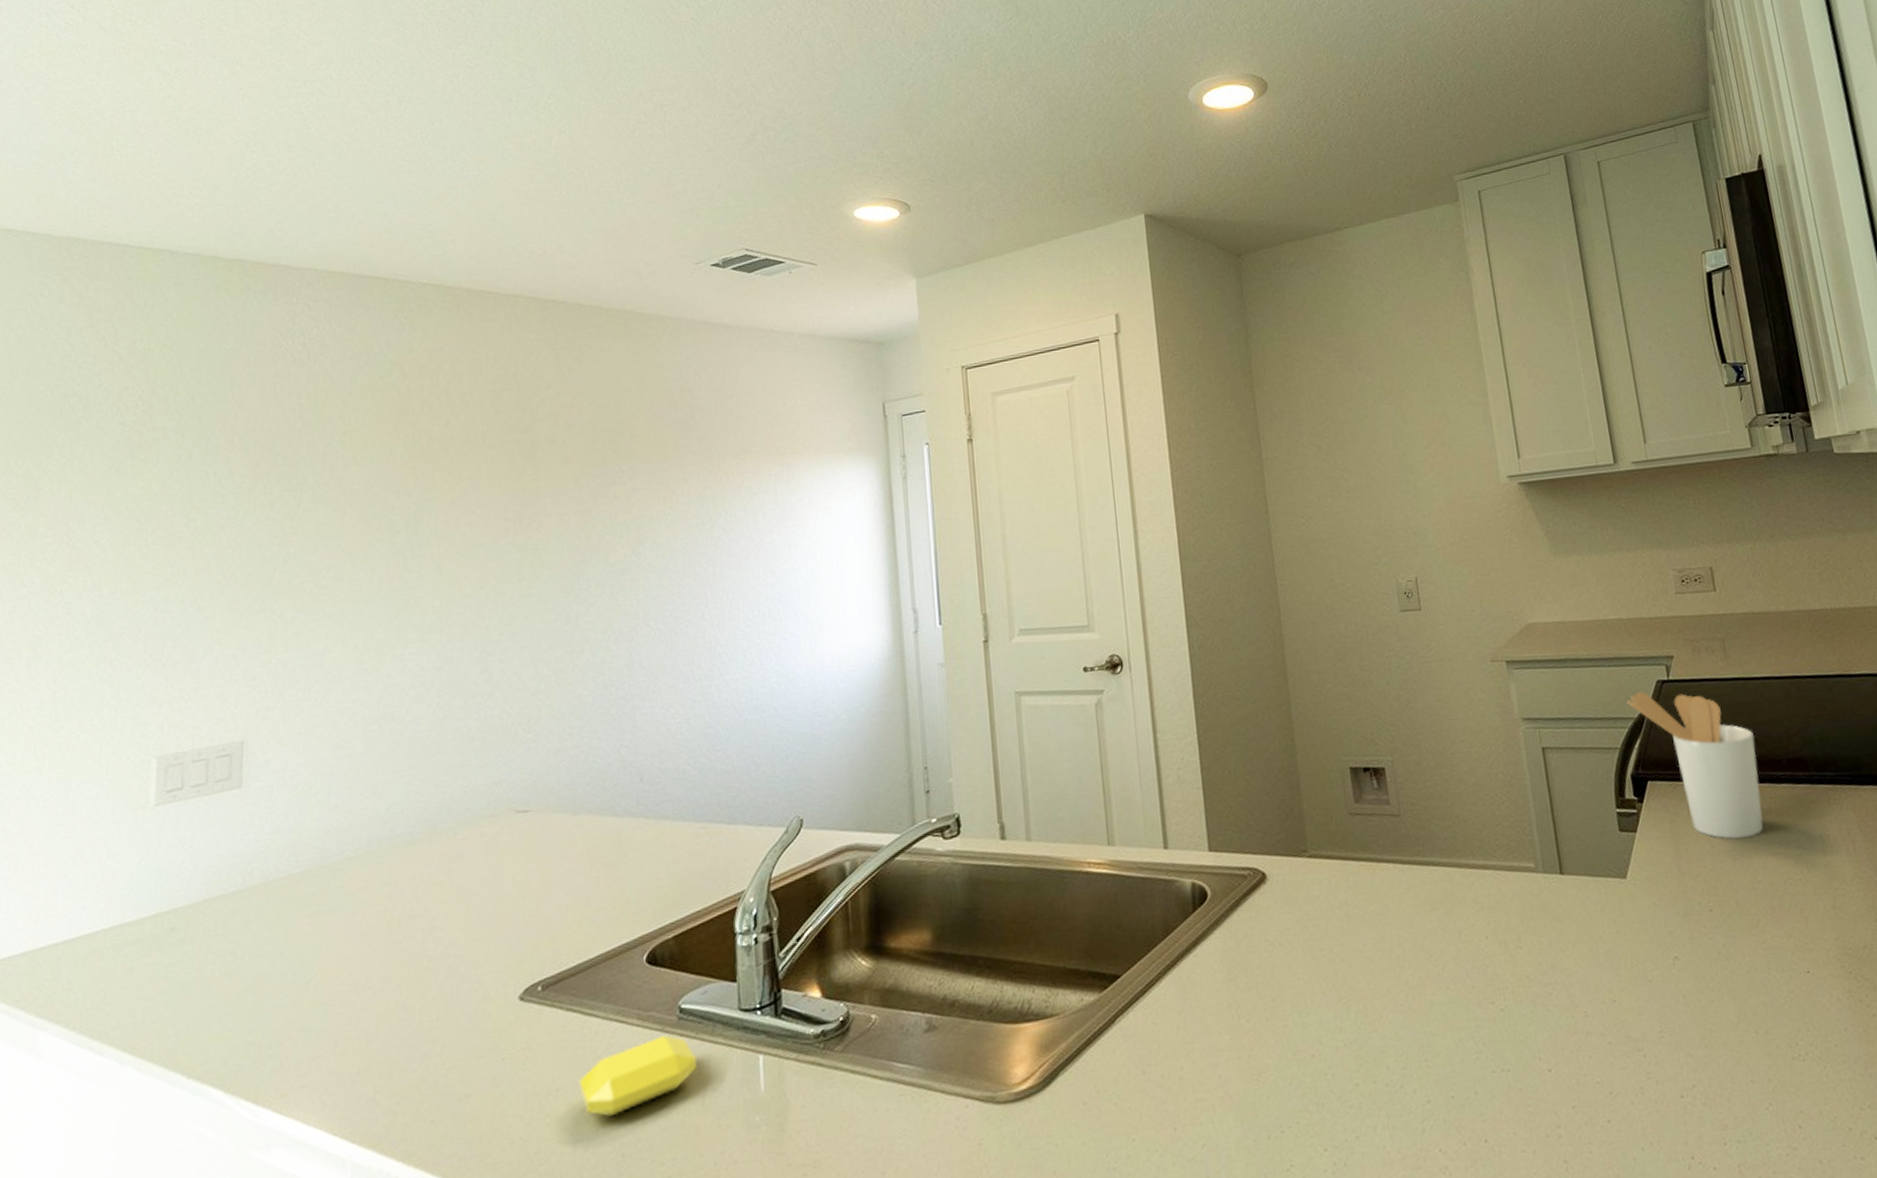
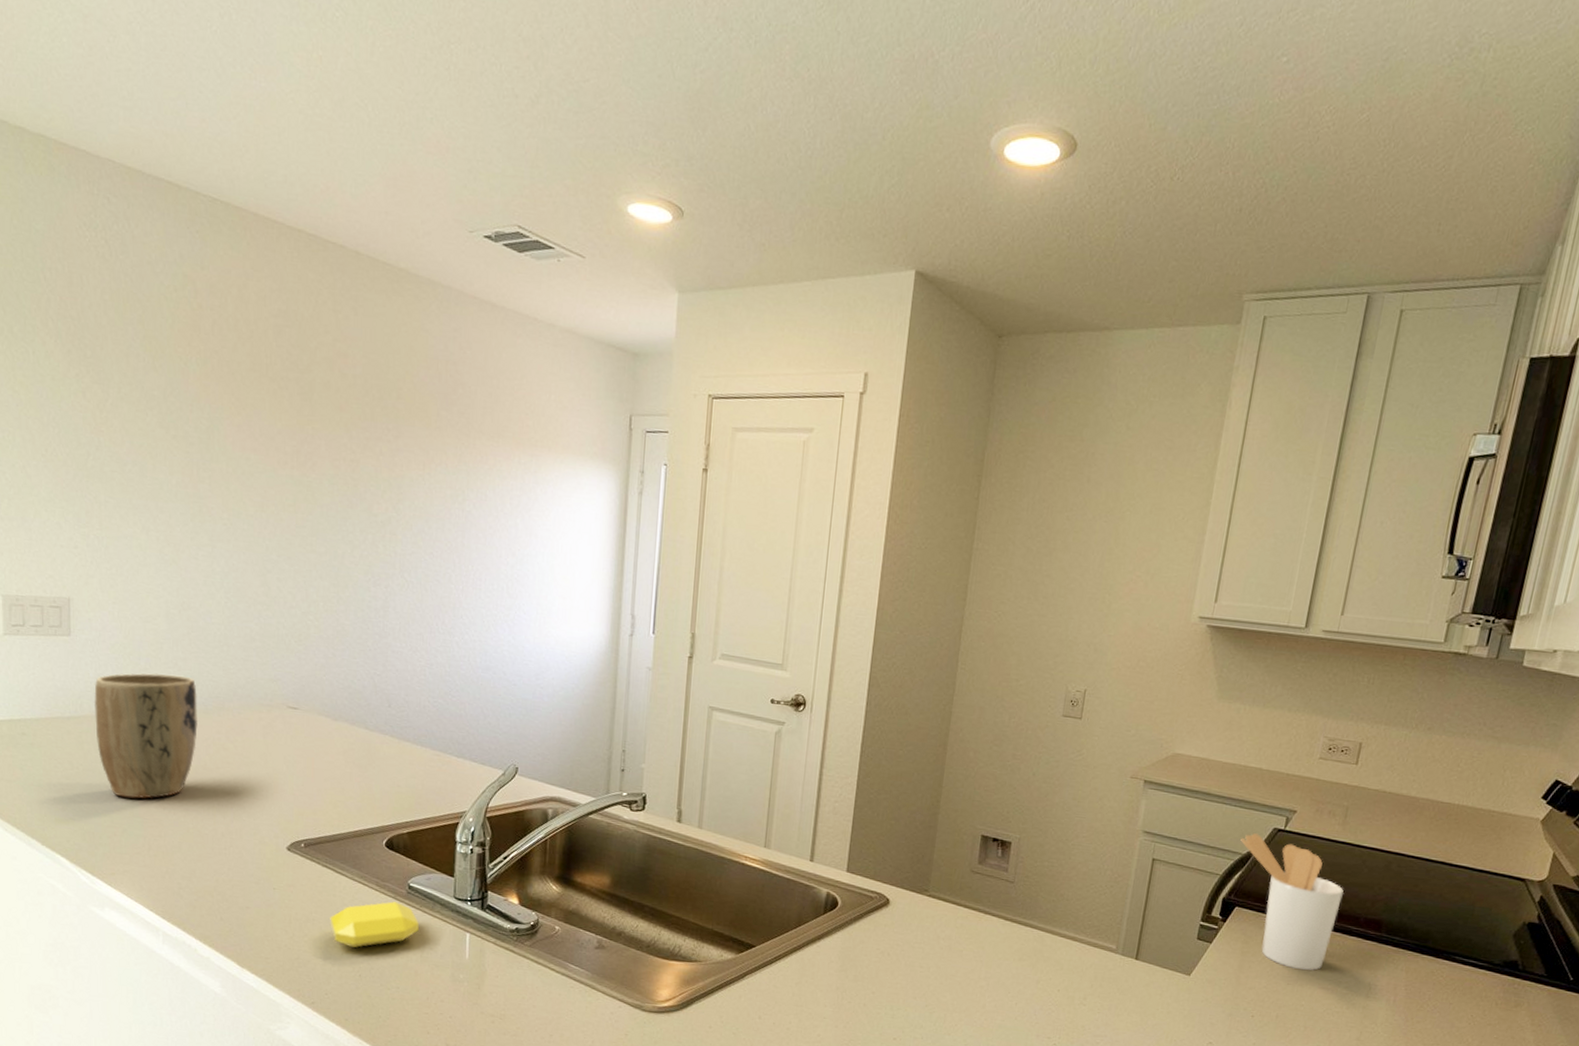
plant pot: none [268,803,402,983] -> present [94,673,198,799]

